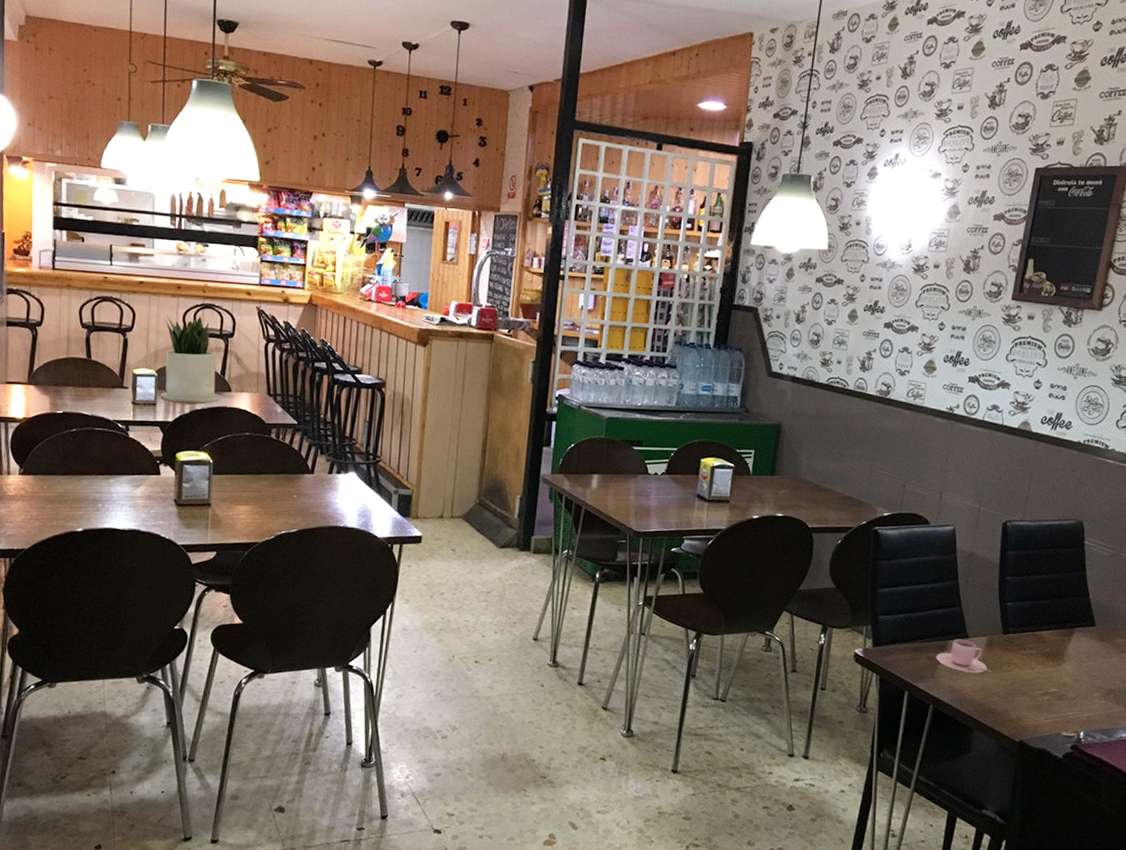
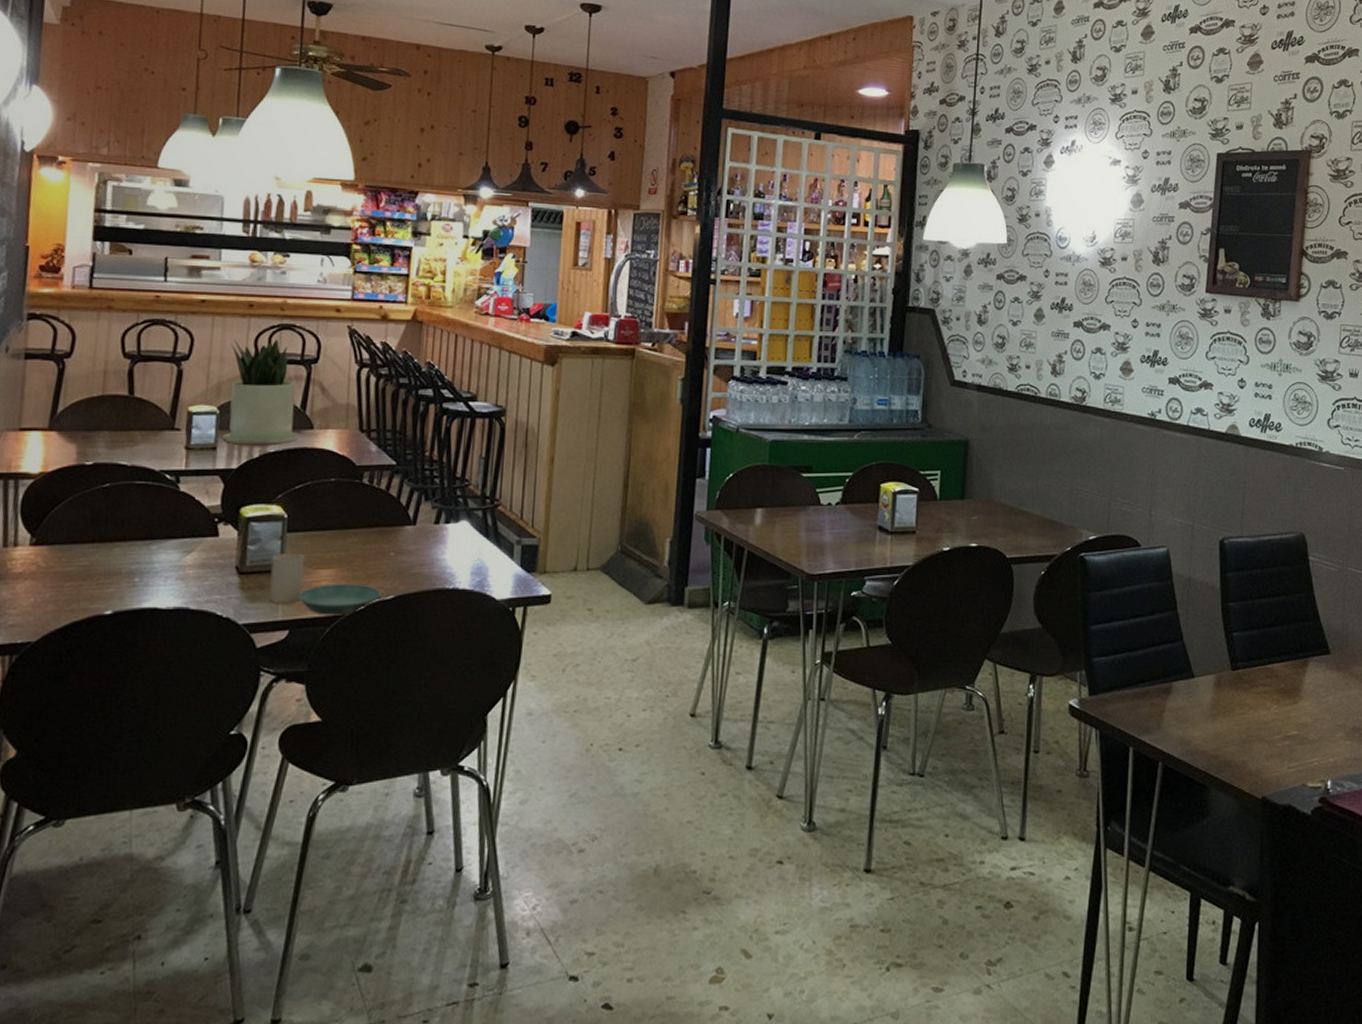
cup: none [200,490,227,531] -> present [269,552,305,603]
saucer: none [223,517,287,543] -> present [298,583,381,616]
teacup: present [936,638,993,673] -> none [1161,679,1225,719]

